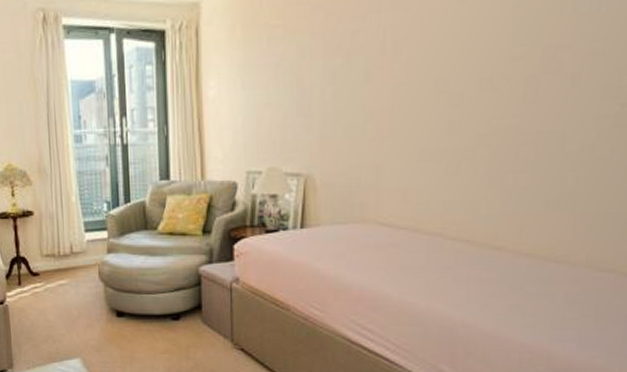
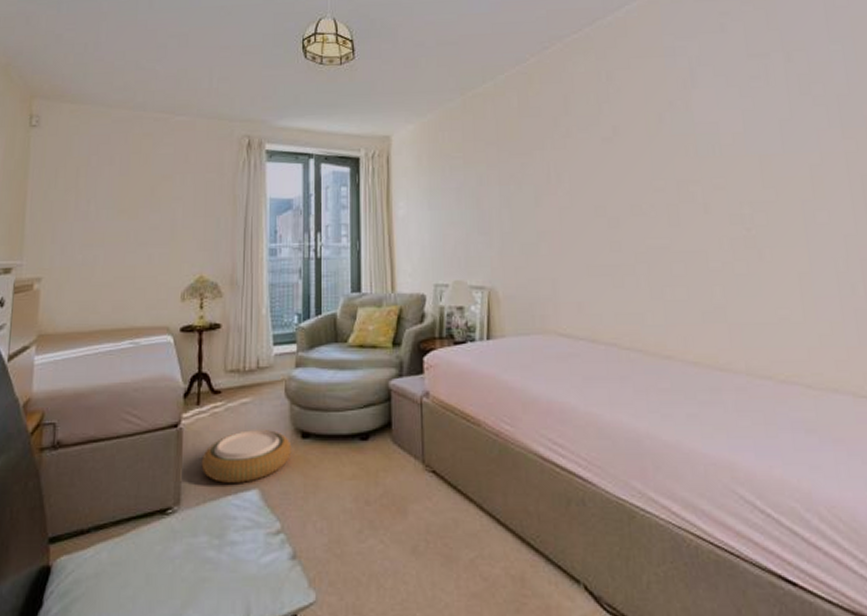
woven basket: none [27,308,108,353] -> present [201,430,292,483]

